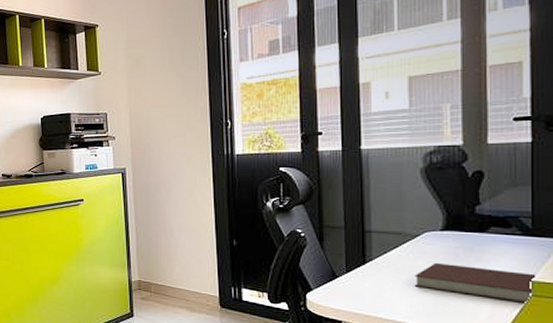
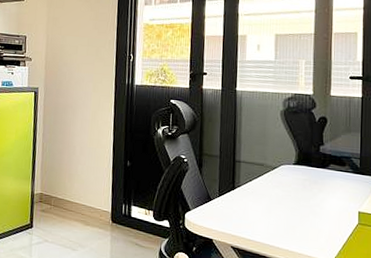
notebook: present [414,262,535,303] -> none [271,191,361,230]

